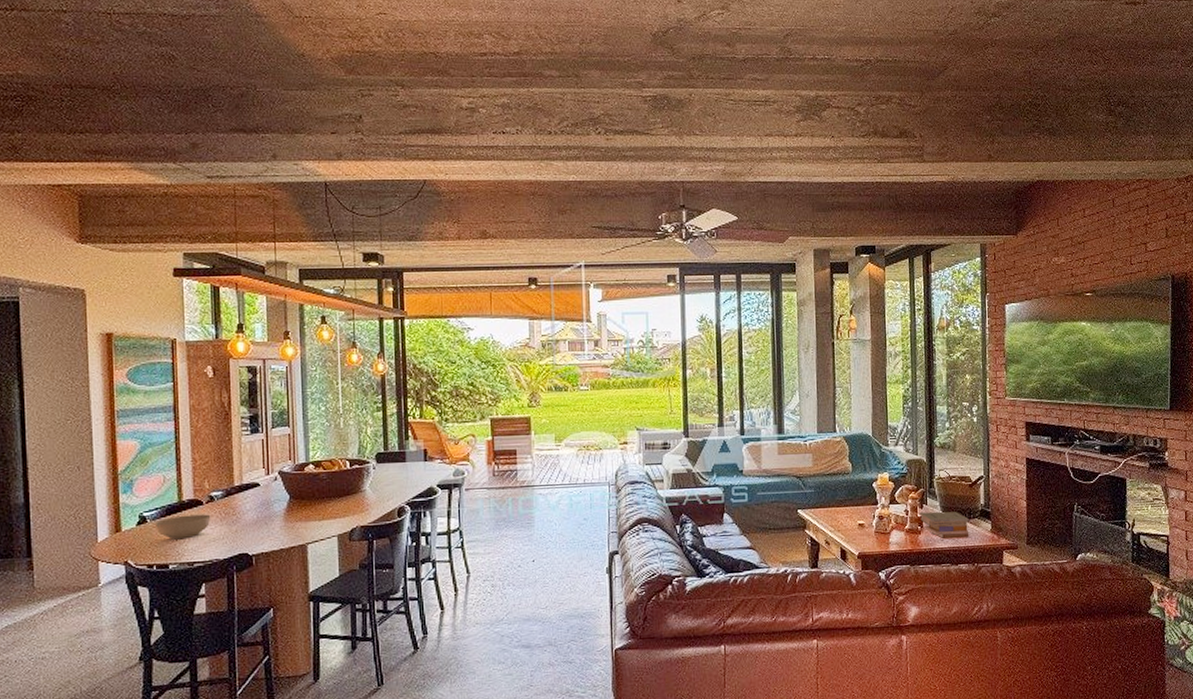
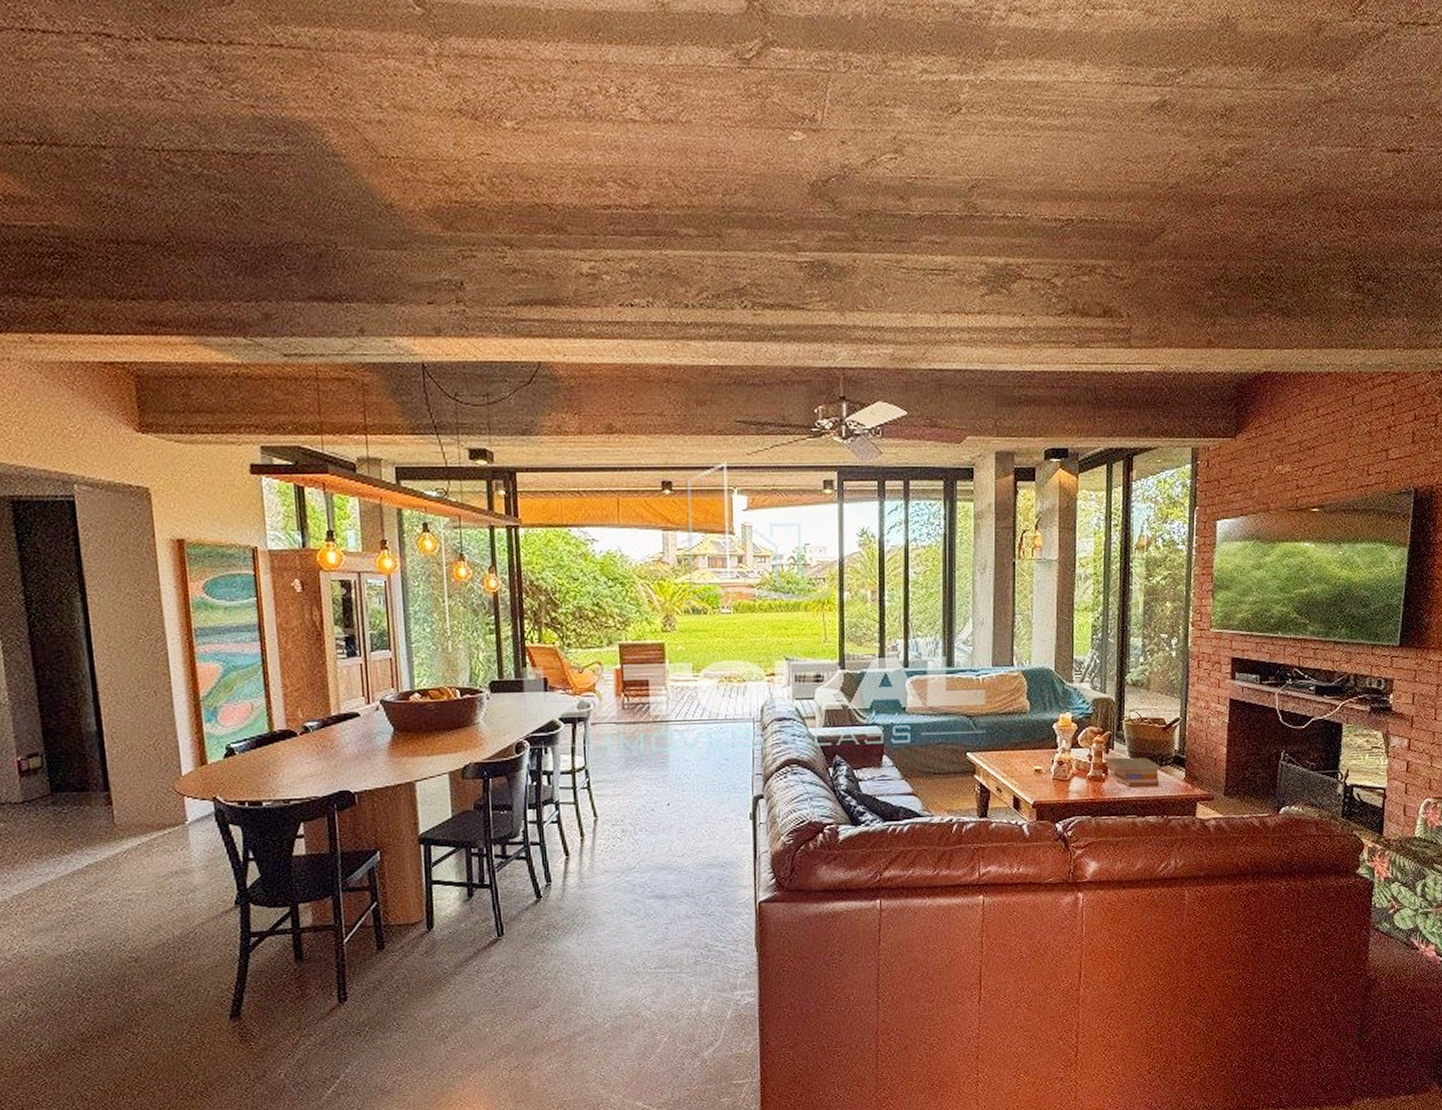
bowl: present [155,514,211,540] -> none [245,746,307,775]

